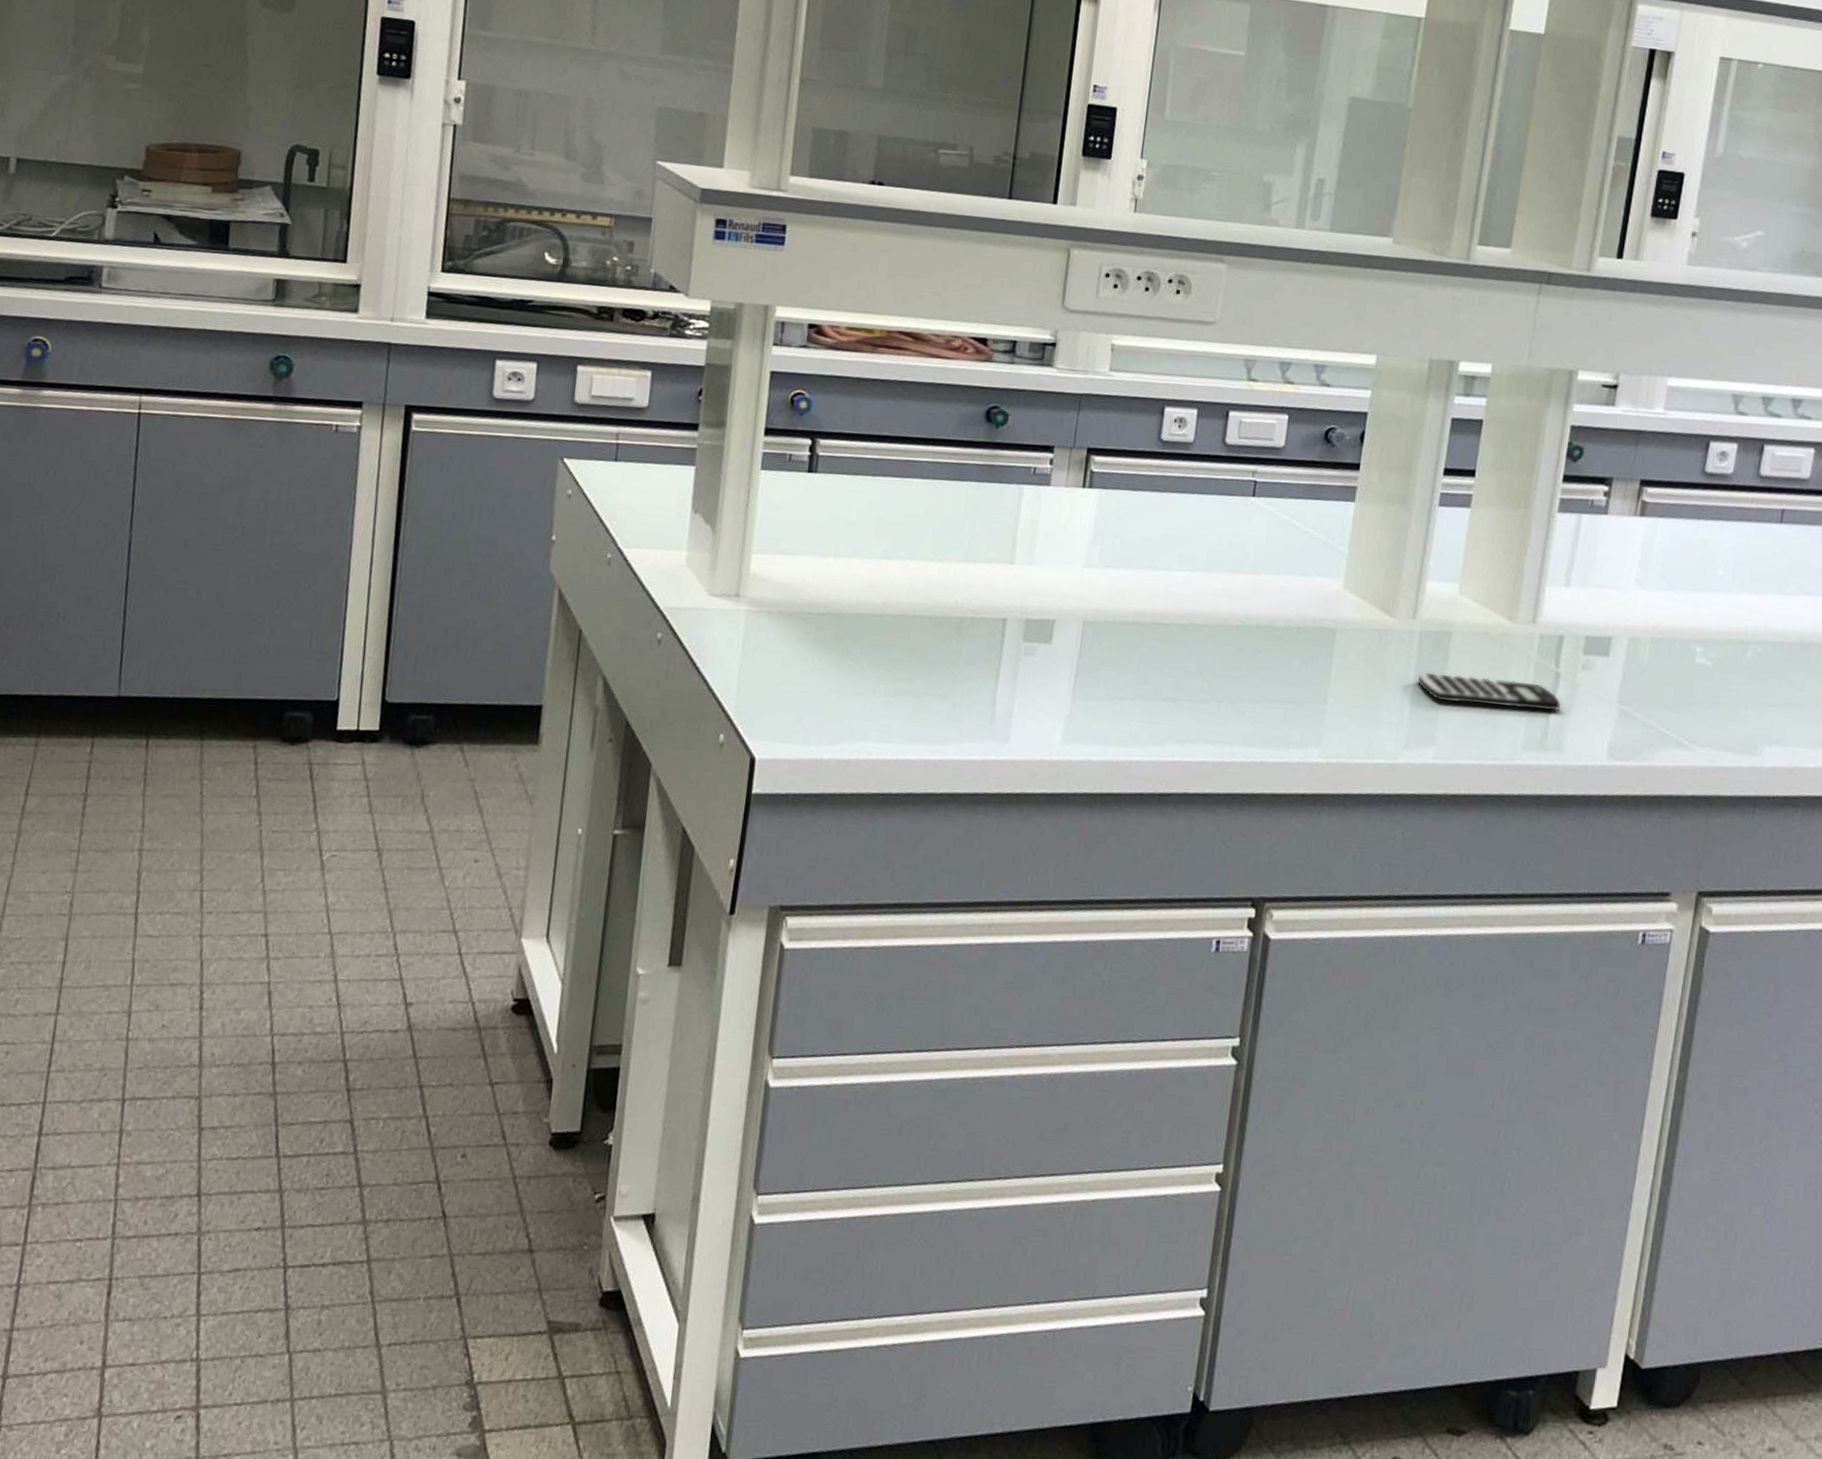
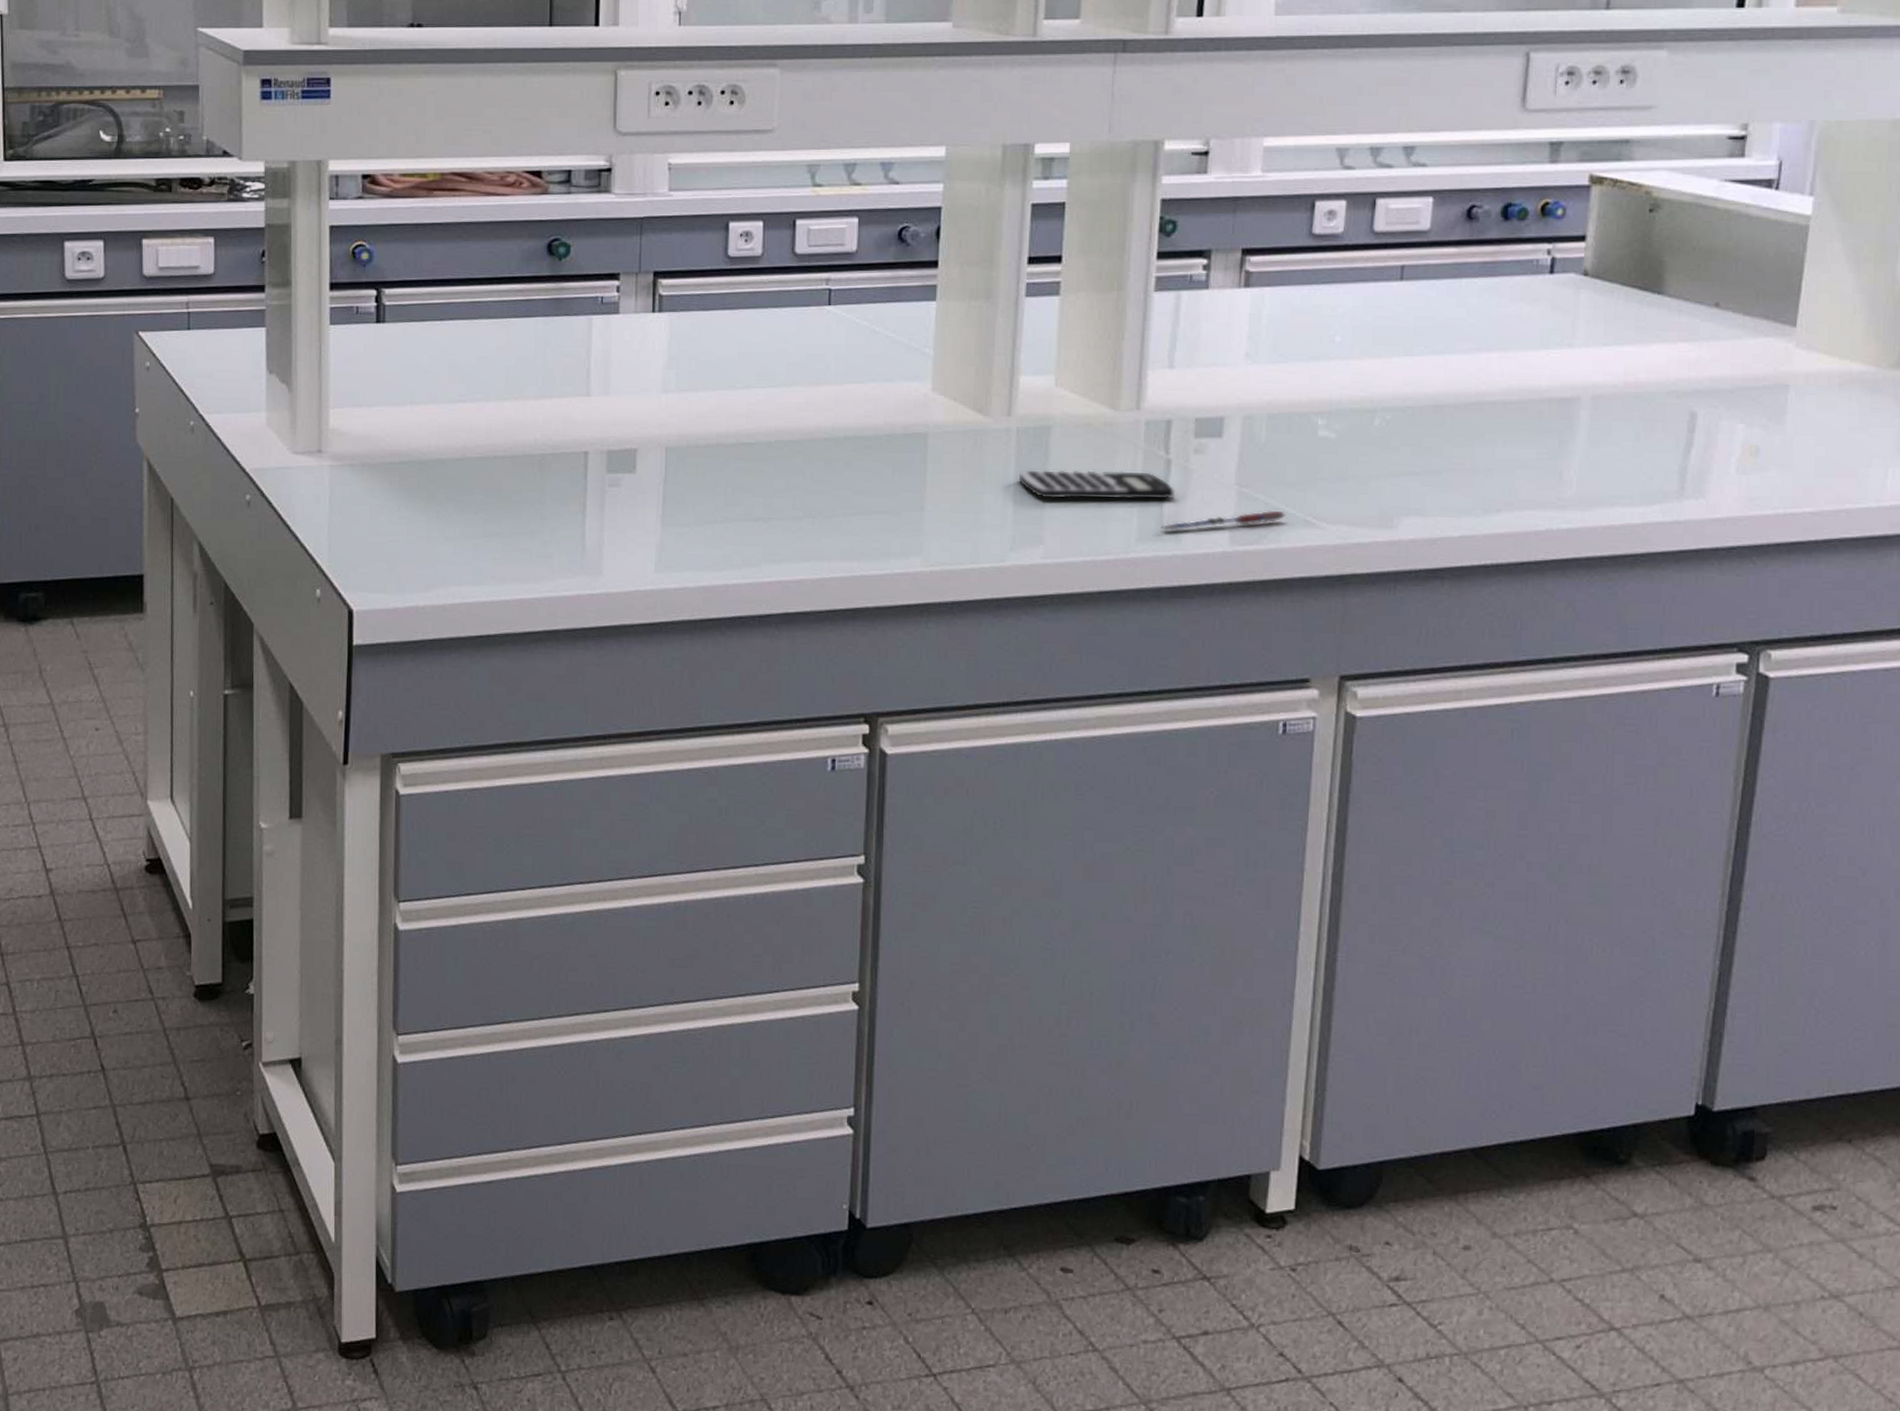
pen: none [1545,729,1661,743] -> present [1161,510,1286,532]

